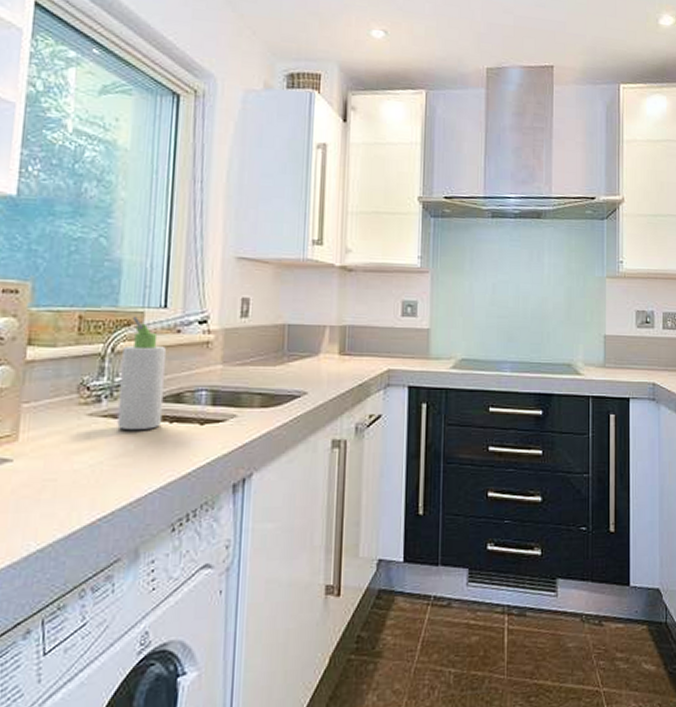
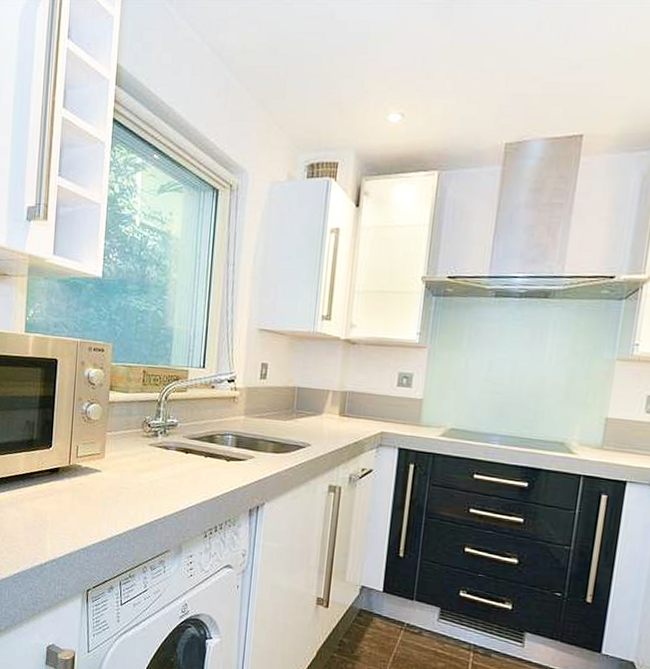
bottle: present [117,316,167,431] -> none [168,373,204,460]

